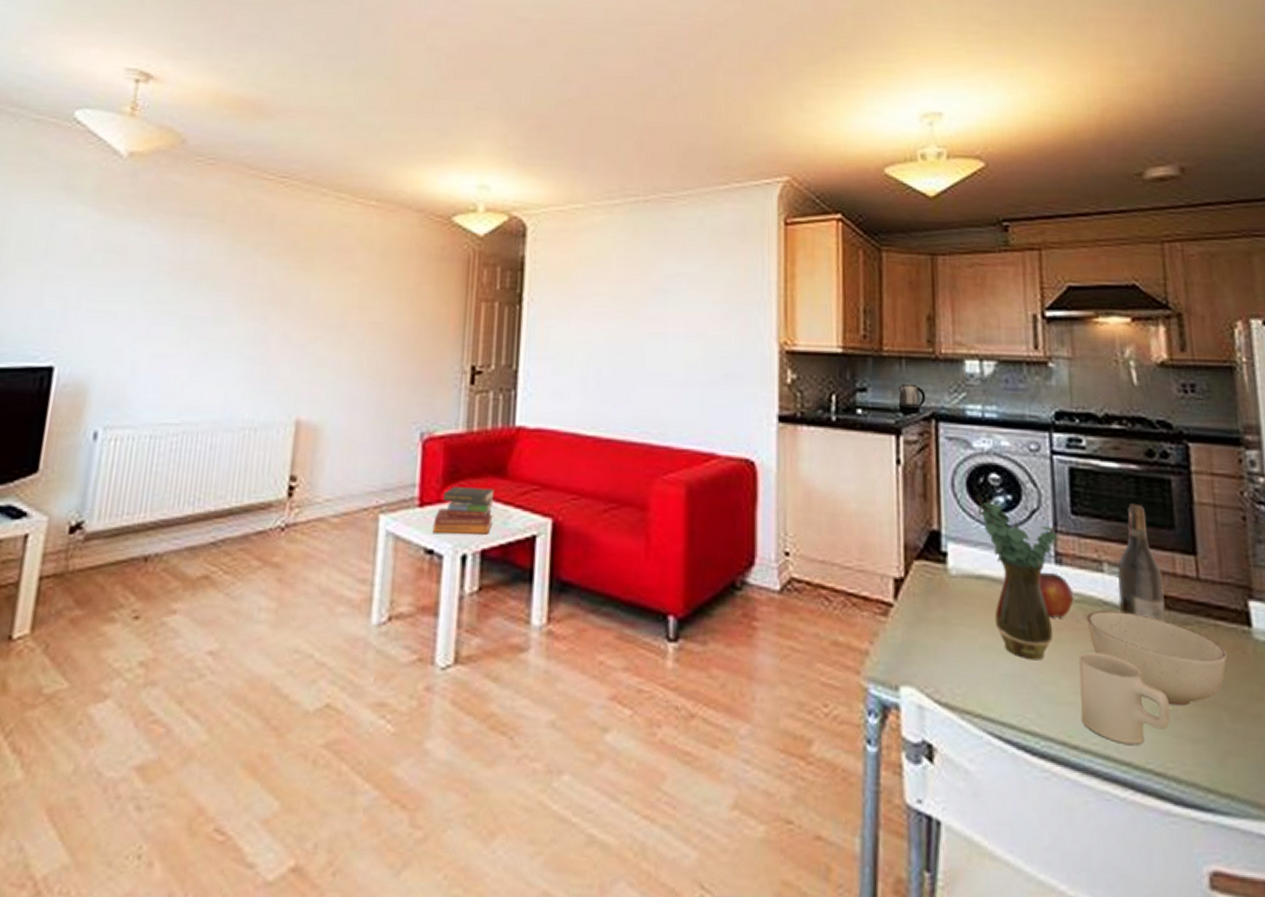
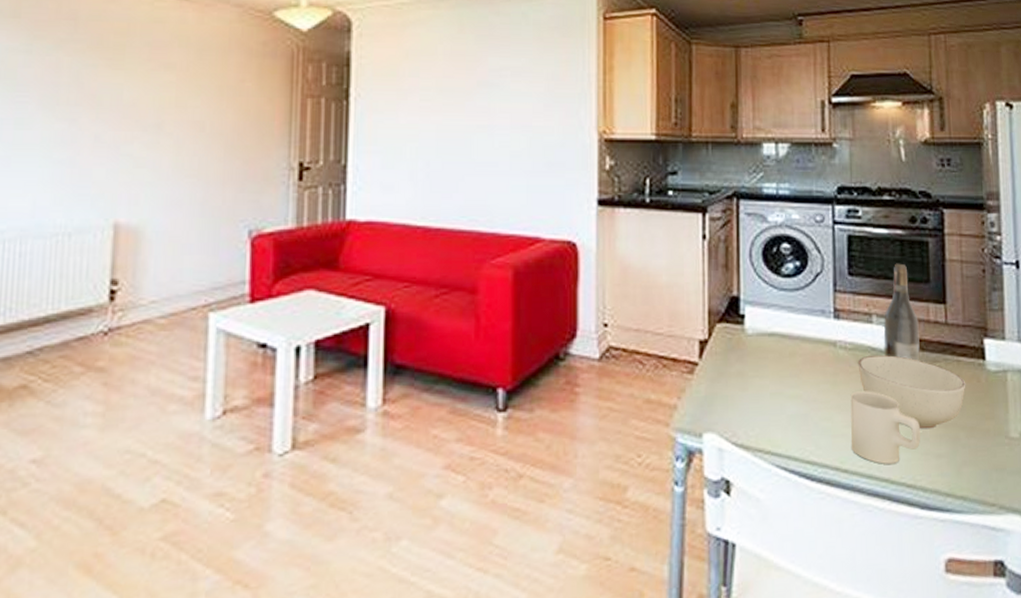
books: present [432,487,495,535] -> none [264,281,327,327]
kettle: present [898,383,926,414] -> none [705,166,729,193]
vase: present [976,498,1057,660] -> none [770,265,836,402]
fruit: present [1038,571,1074,618] -> none [819,326,848,365]

